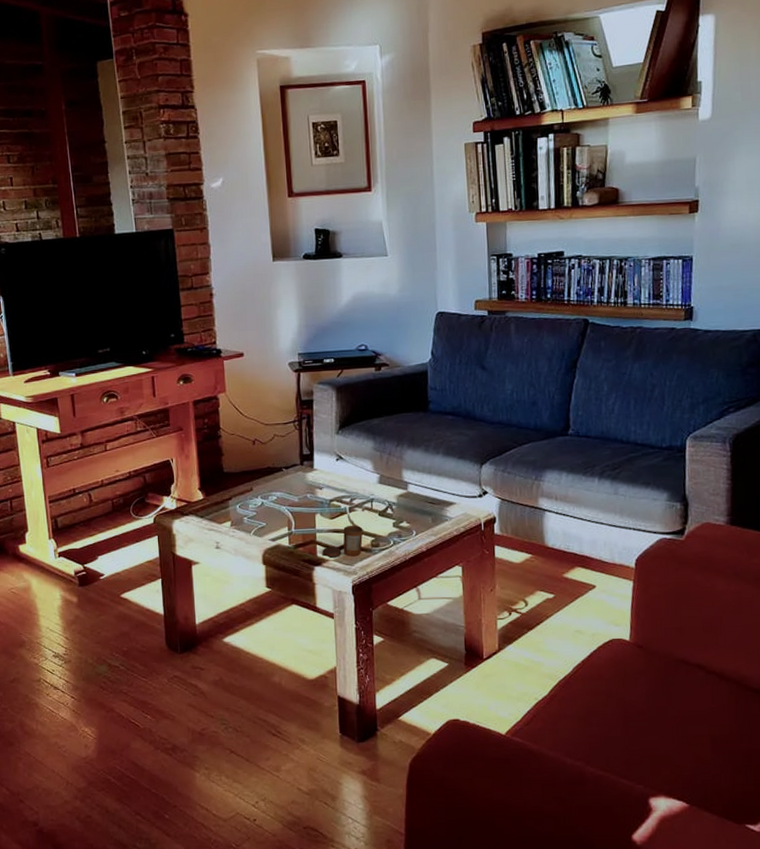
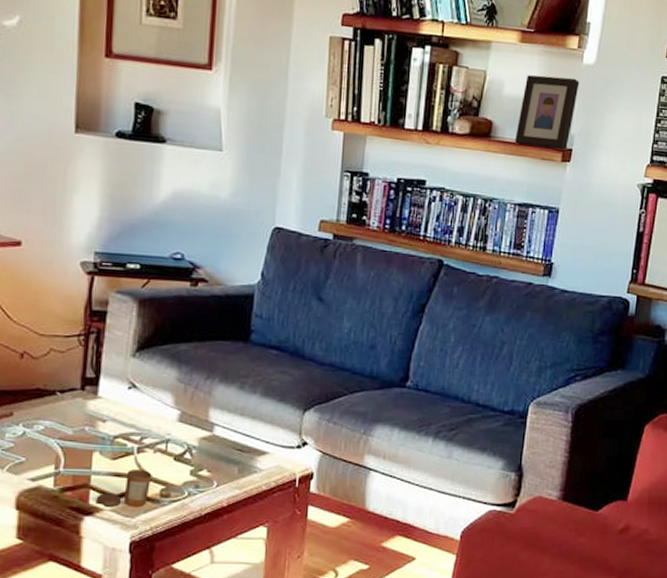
picture frame: none [641,135,698,206] -> present [514,75,580,150]

